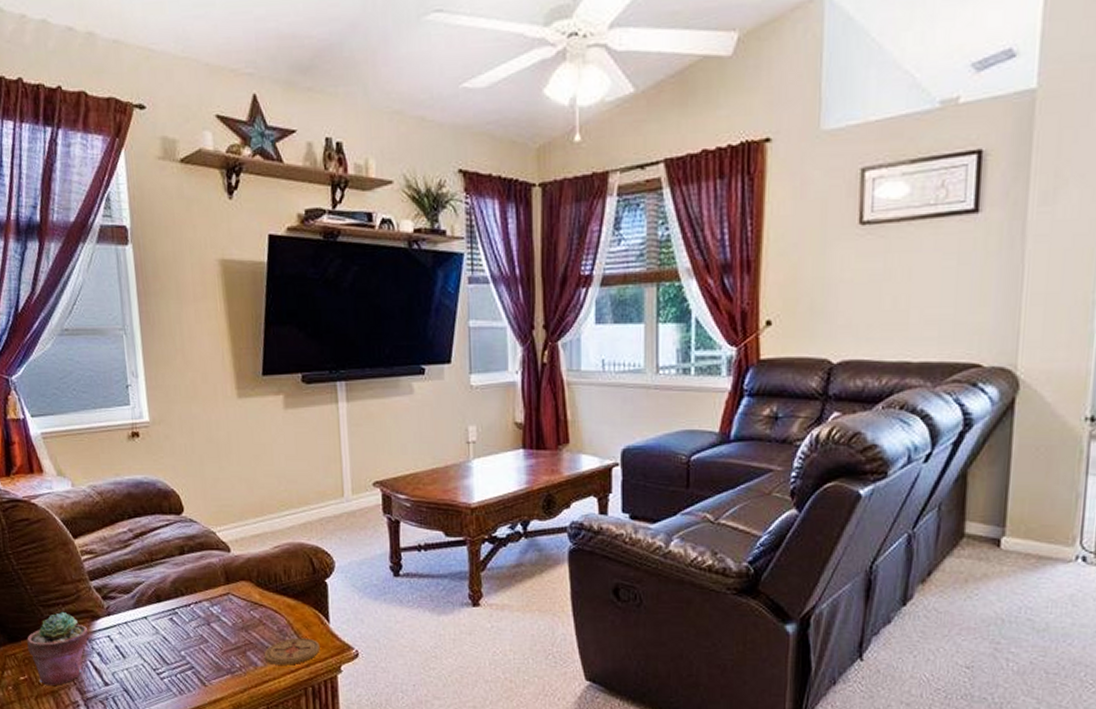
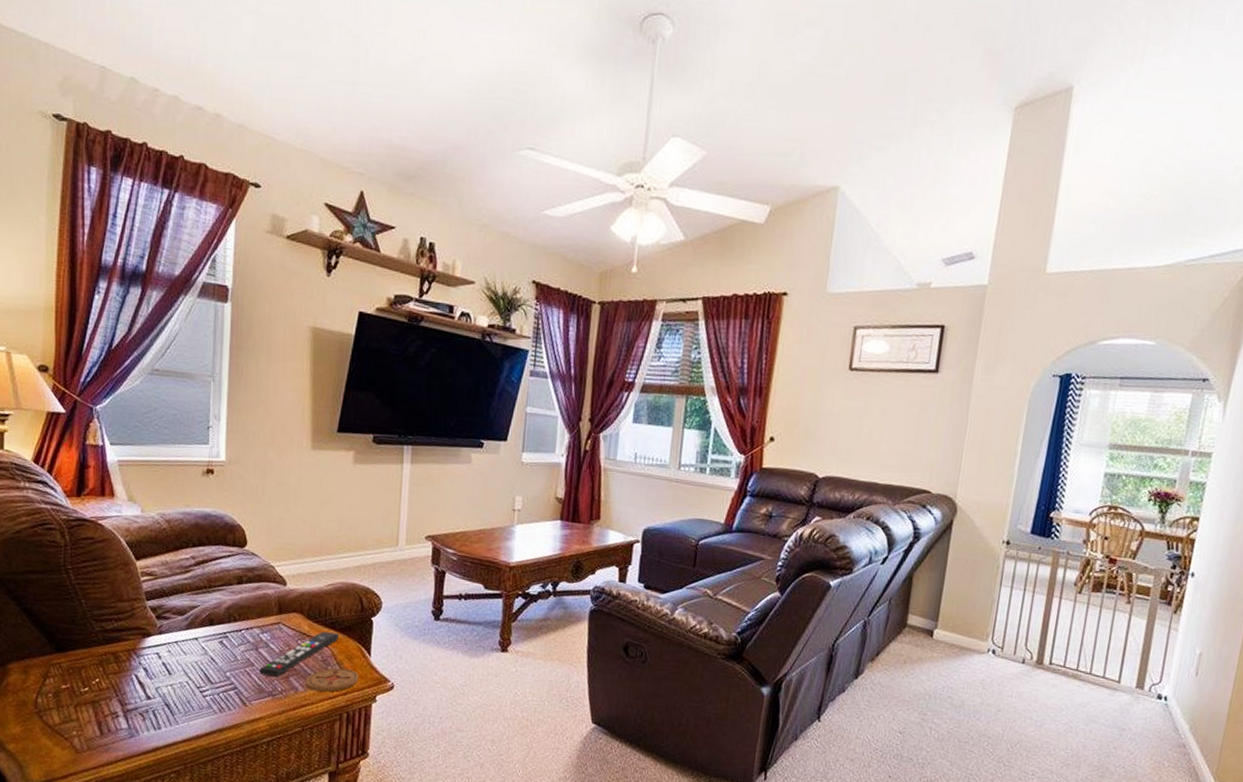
potted succulent: present [27,611,89,686] -> none [74,626,138,696]
remote control: none [214,599,294,652] -> present [259,632,340,677]

